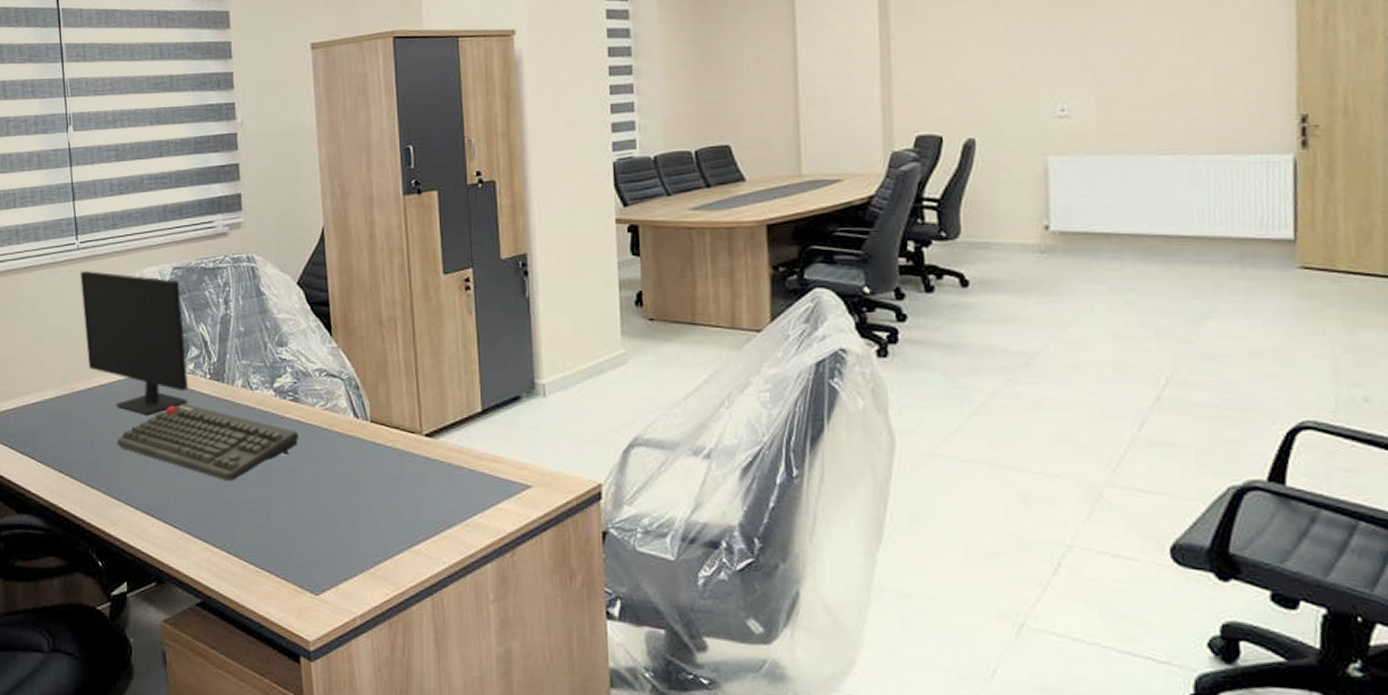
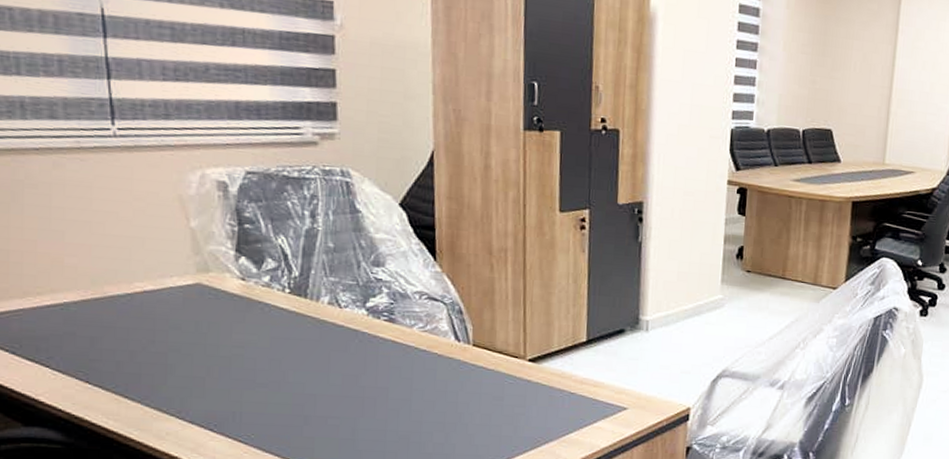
monitor: present [80,271,188,415] -> none [117,162,262,327]
computer keyboard: present [117,403,298,482] -> none [166,316,392,398]

